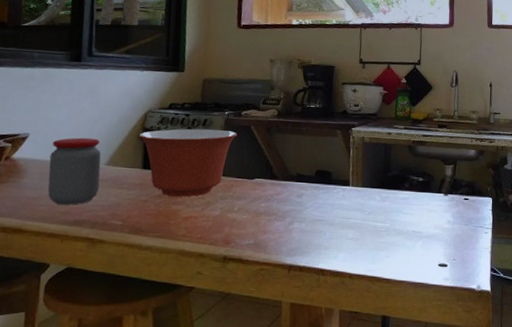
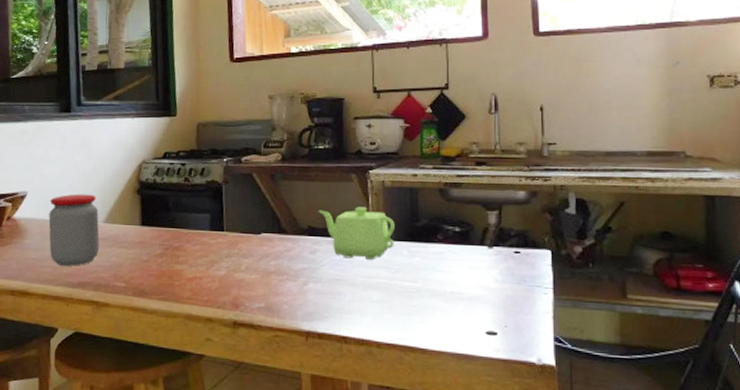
mixing bowl: present [138,128,238,197] -> none [134,179,239,256]
teapot: none [306,158,371,203] -> present [318,207,395,260]

